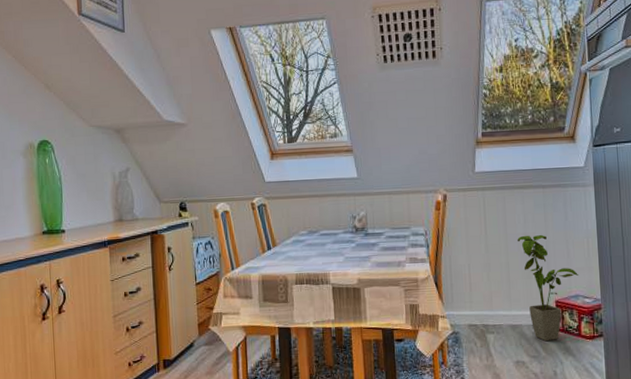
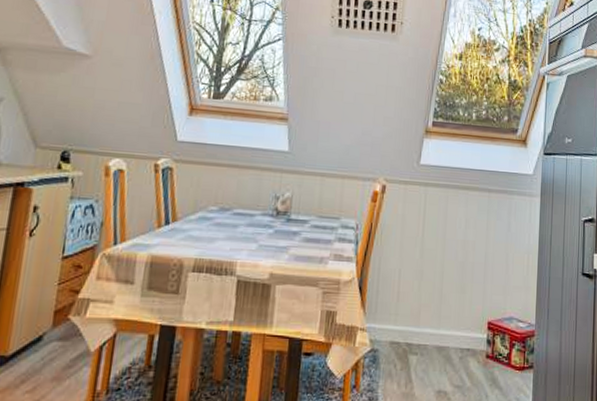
house plant: present [517,234,579,342] -> none [455,242,516,370]

